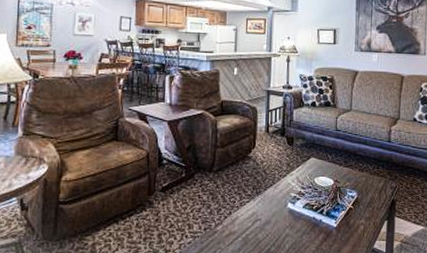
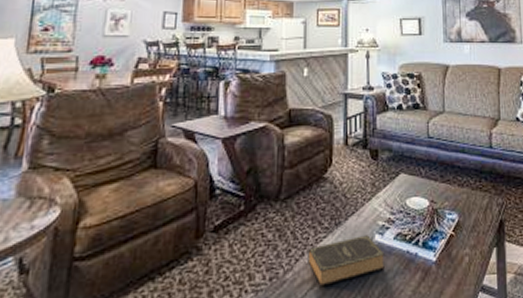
book: none [234,203,295,238] -> present [307,235,385,287]

